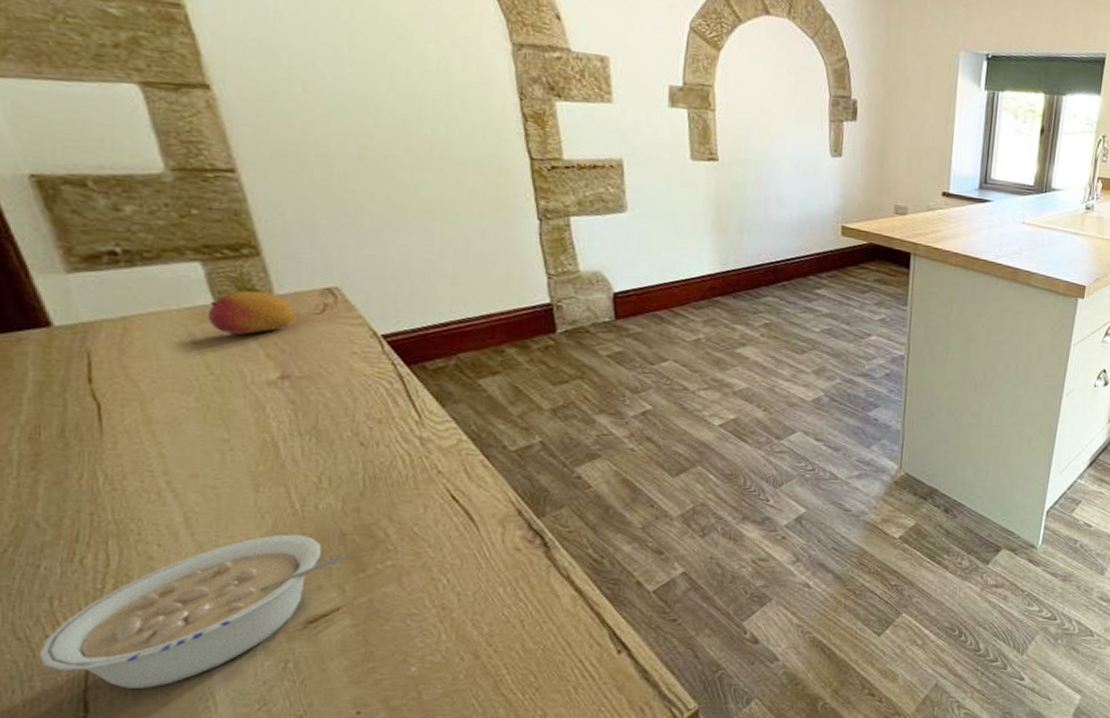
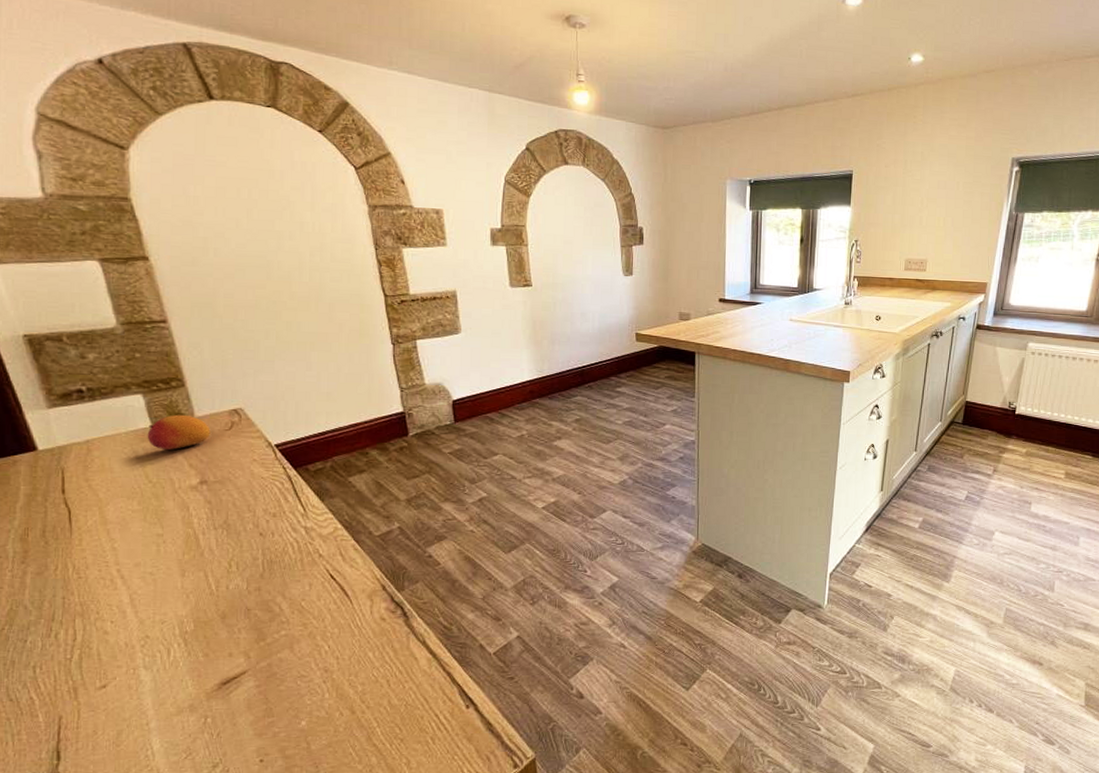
legume: present [38,534,348,689] -> none [25,610,252,741]

